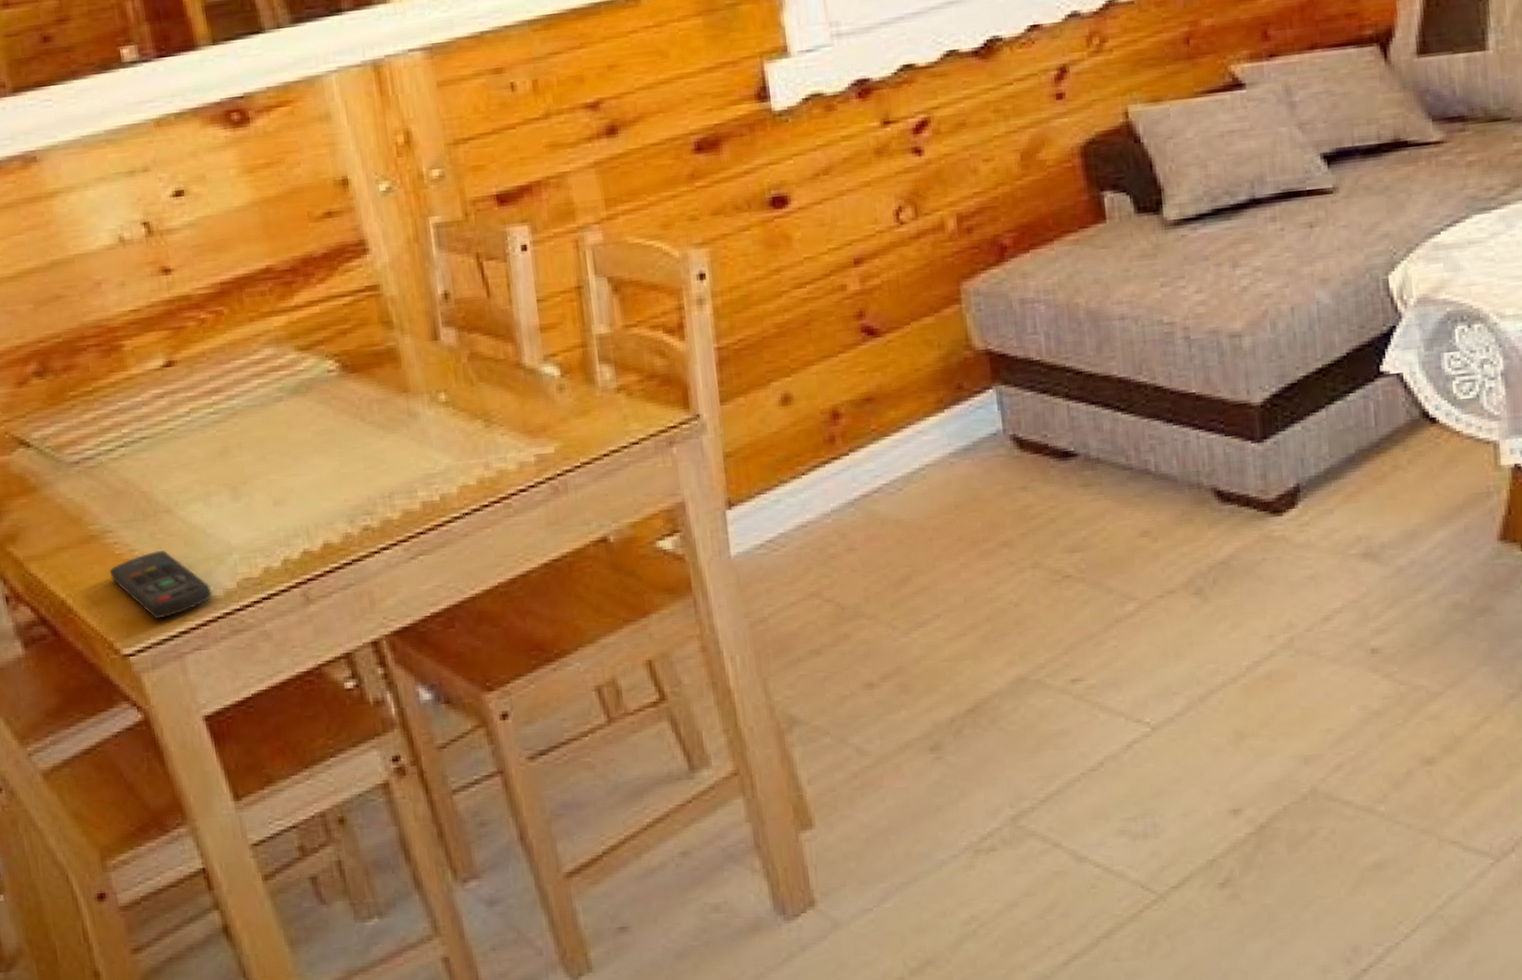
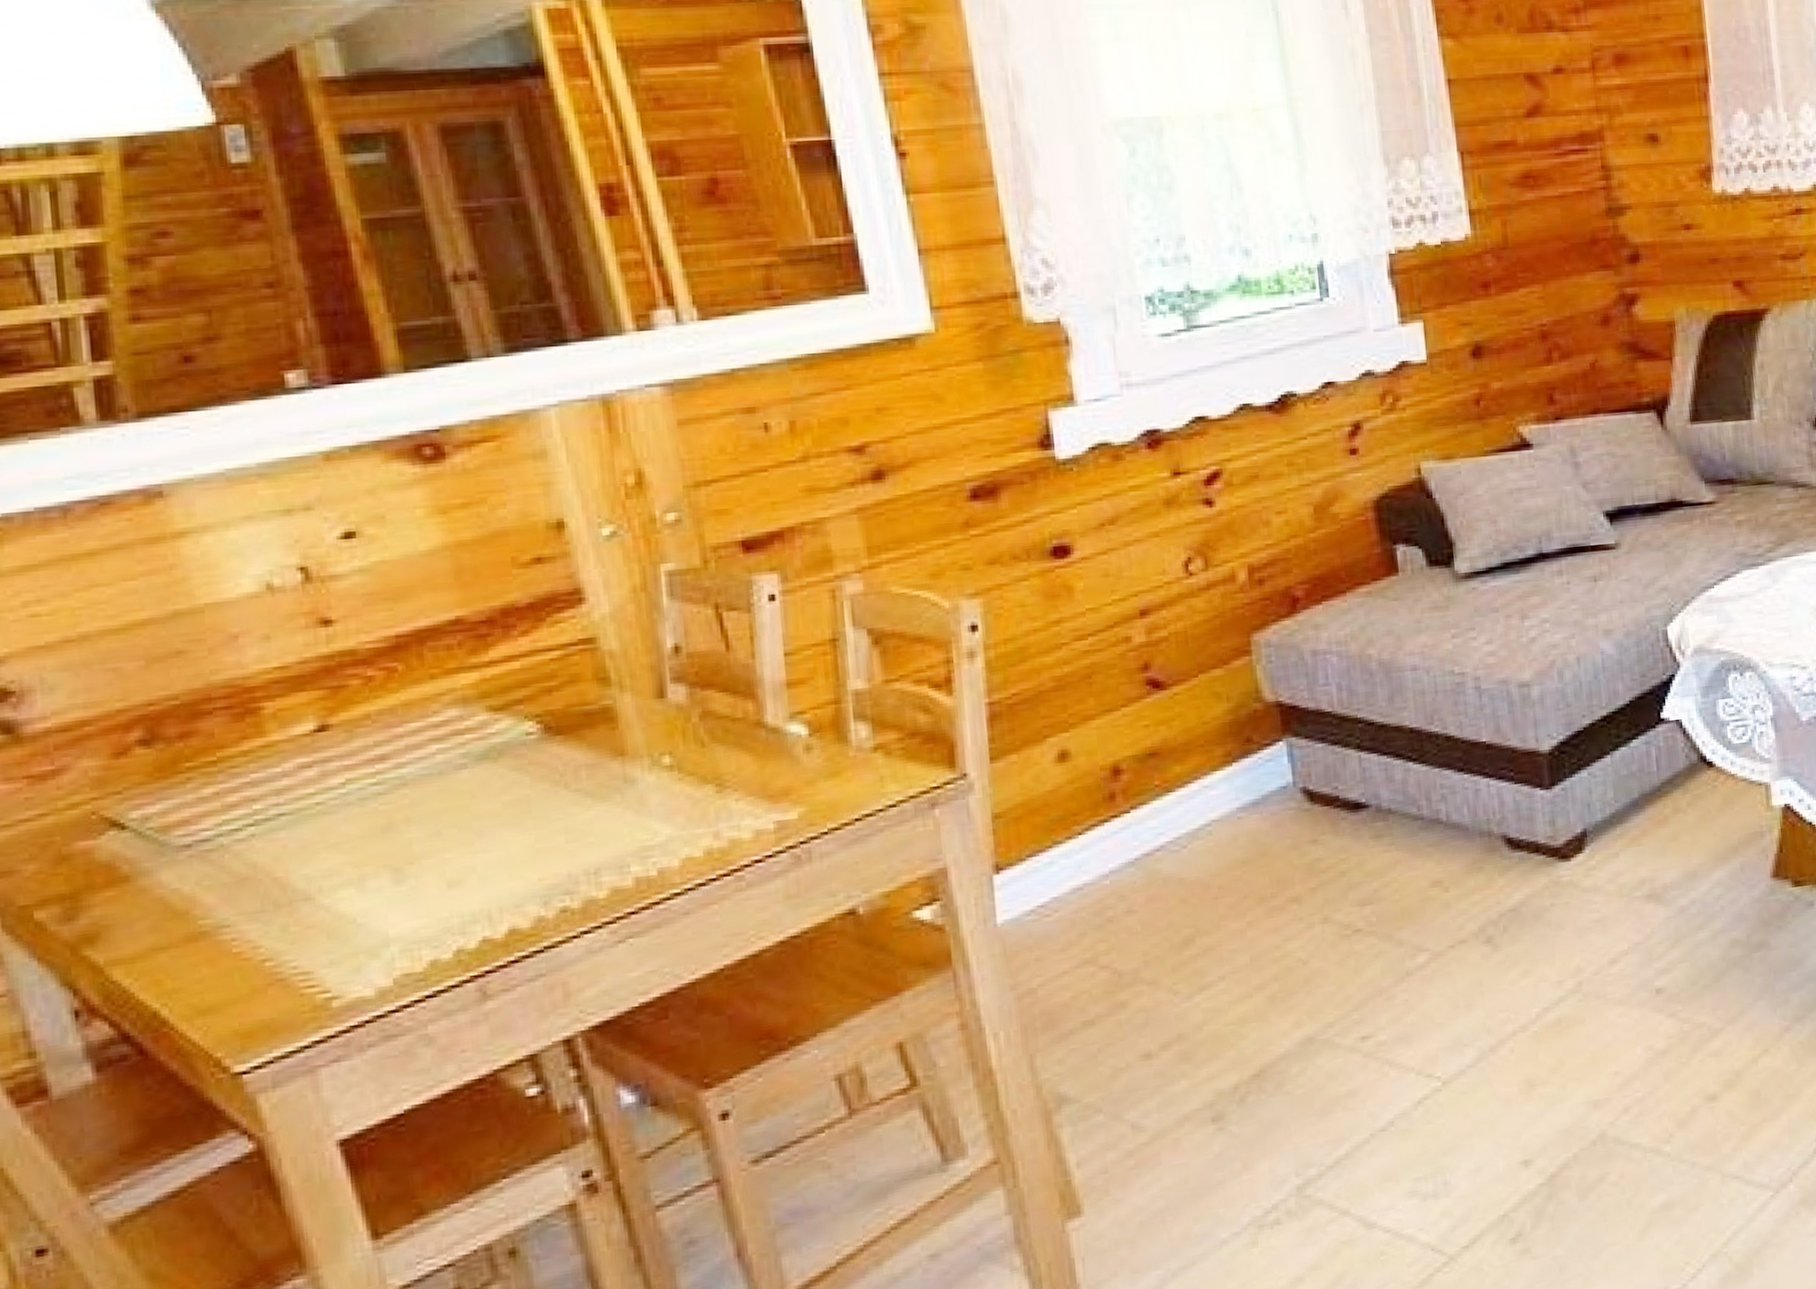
remote control: present [109,550,214,619] -> none [222,945,362,1027]

